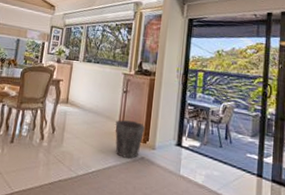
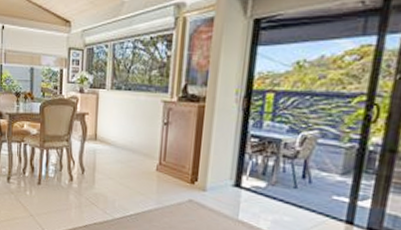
waste bin: present [115,120,146,159] -> none [155,157,193,201]

